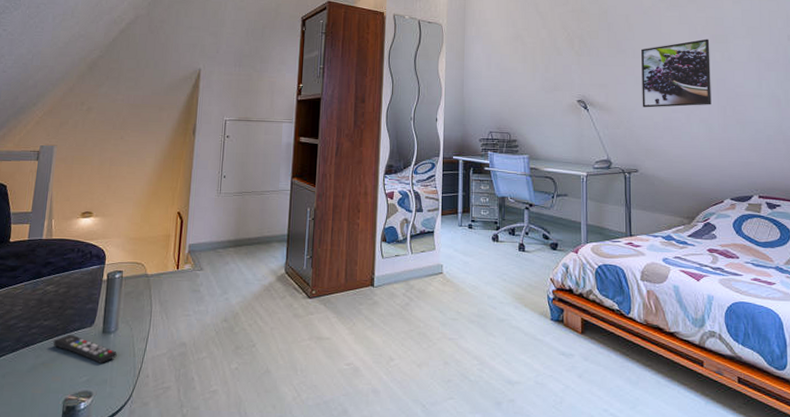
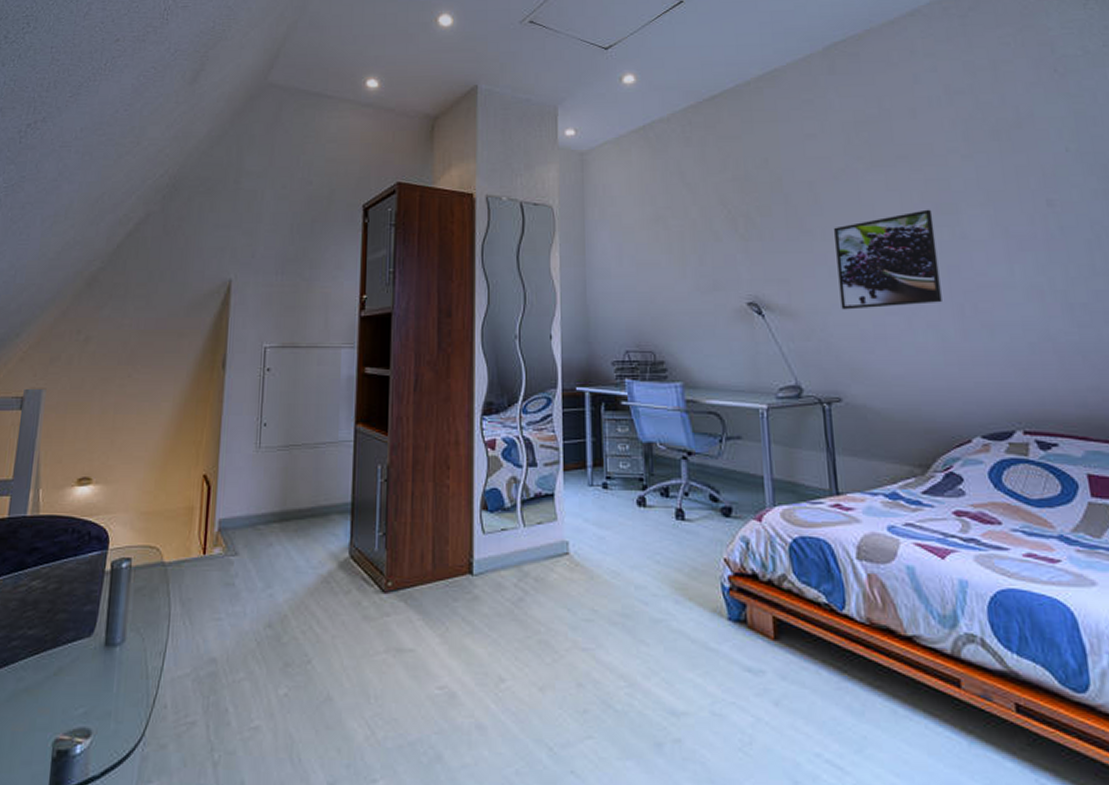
remote control: present [53,334,117,365] -> none [39,647,124,690]

